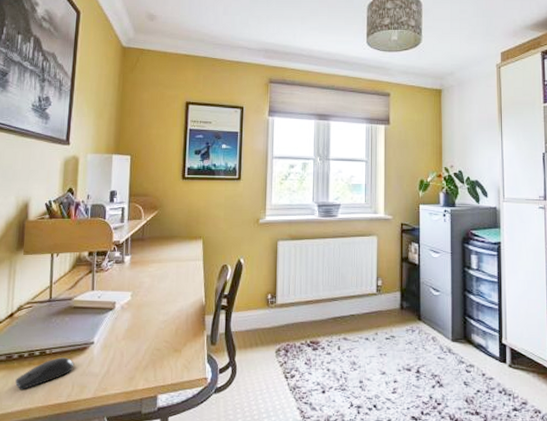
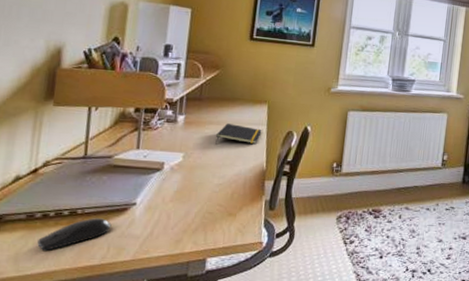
notepad: none [158,261,199,282] -> present [215,123,262,145]

